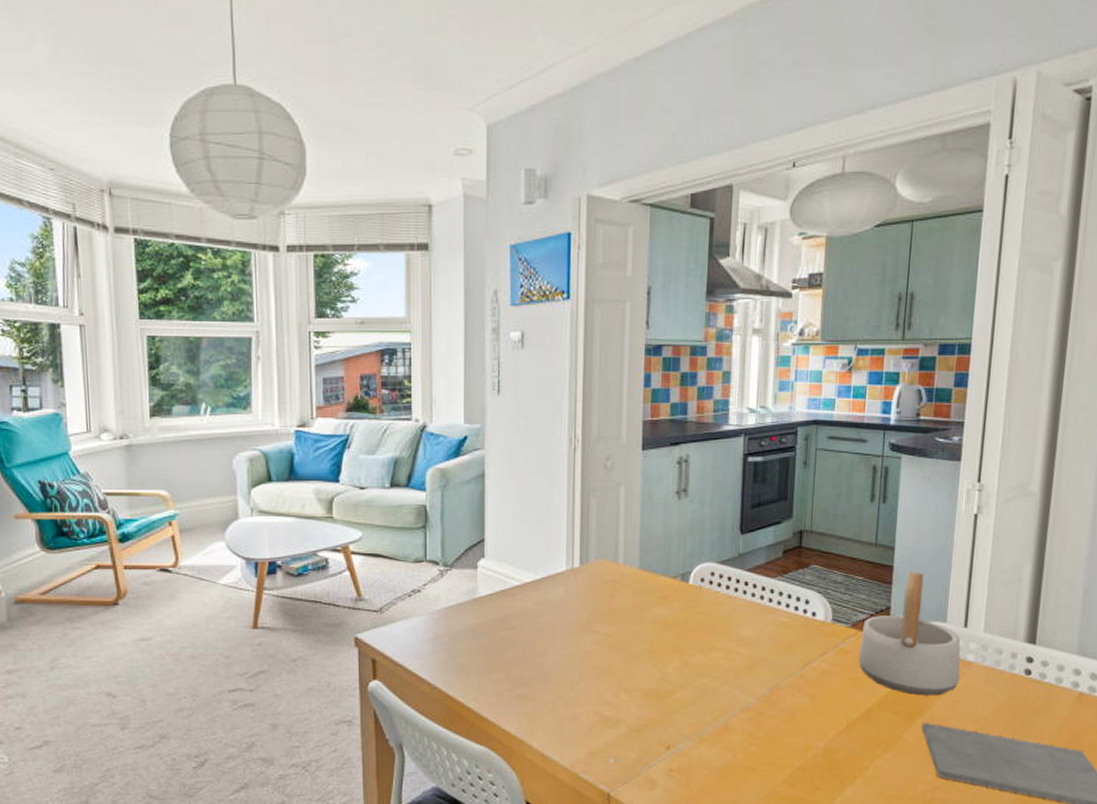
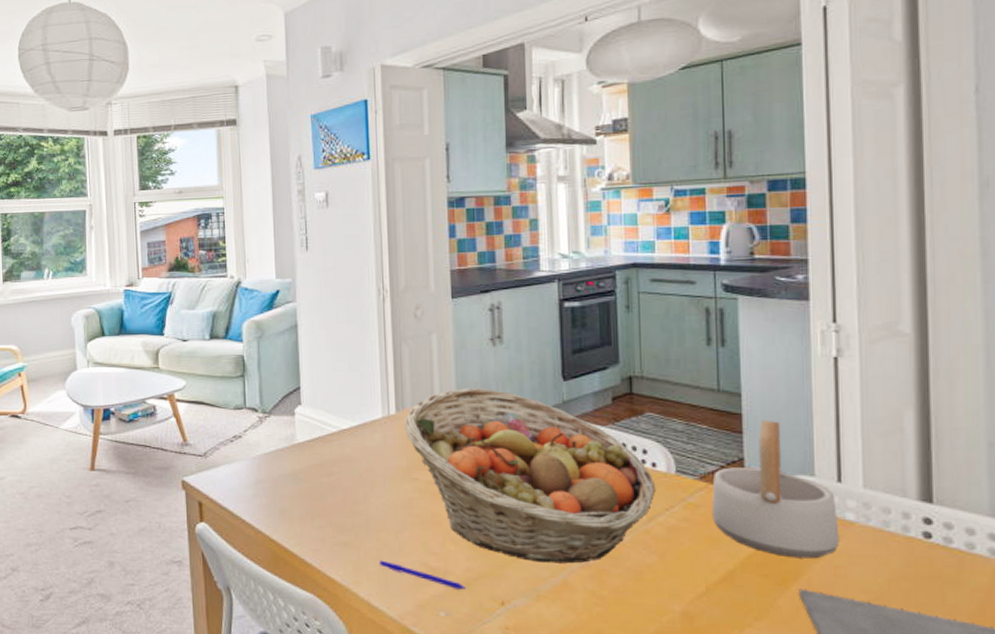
pen: none [555,711,636,736] -> present [380,560,467,589]
fruit basket: none [588,540,814,708] -> present [405,387,656,564]

